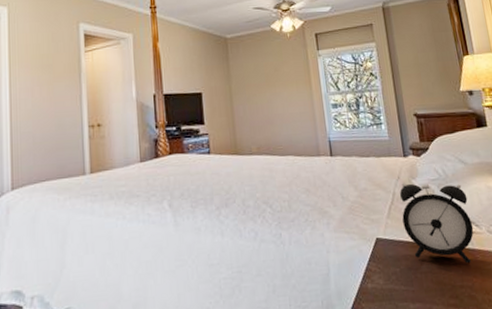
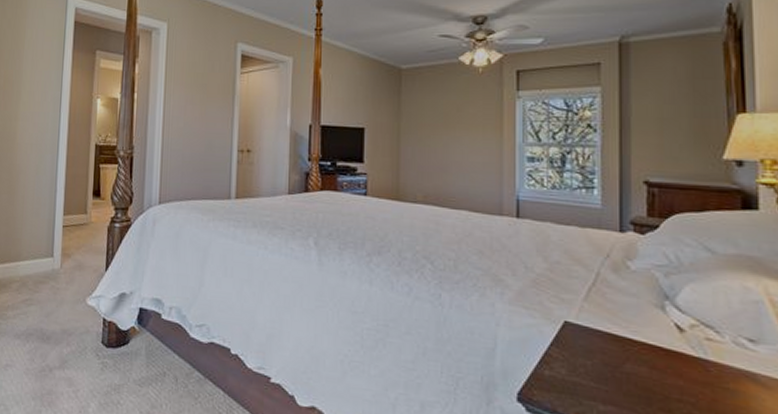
alarm clock: present [399,182,474,264] -> none [605,263,711,376]

